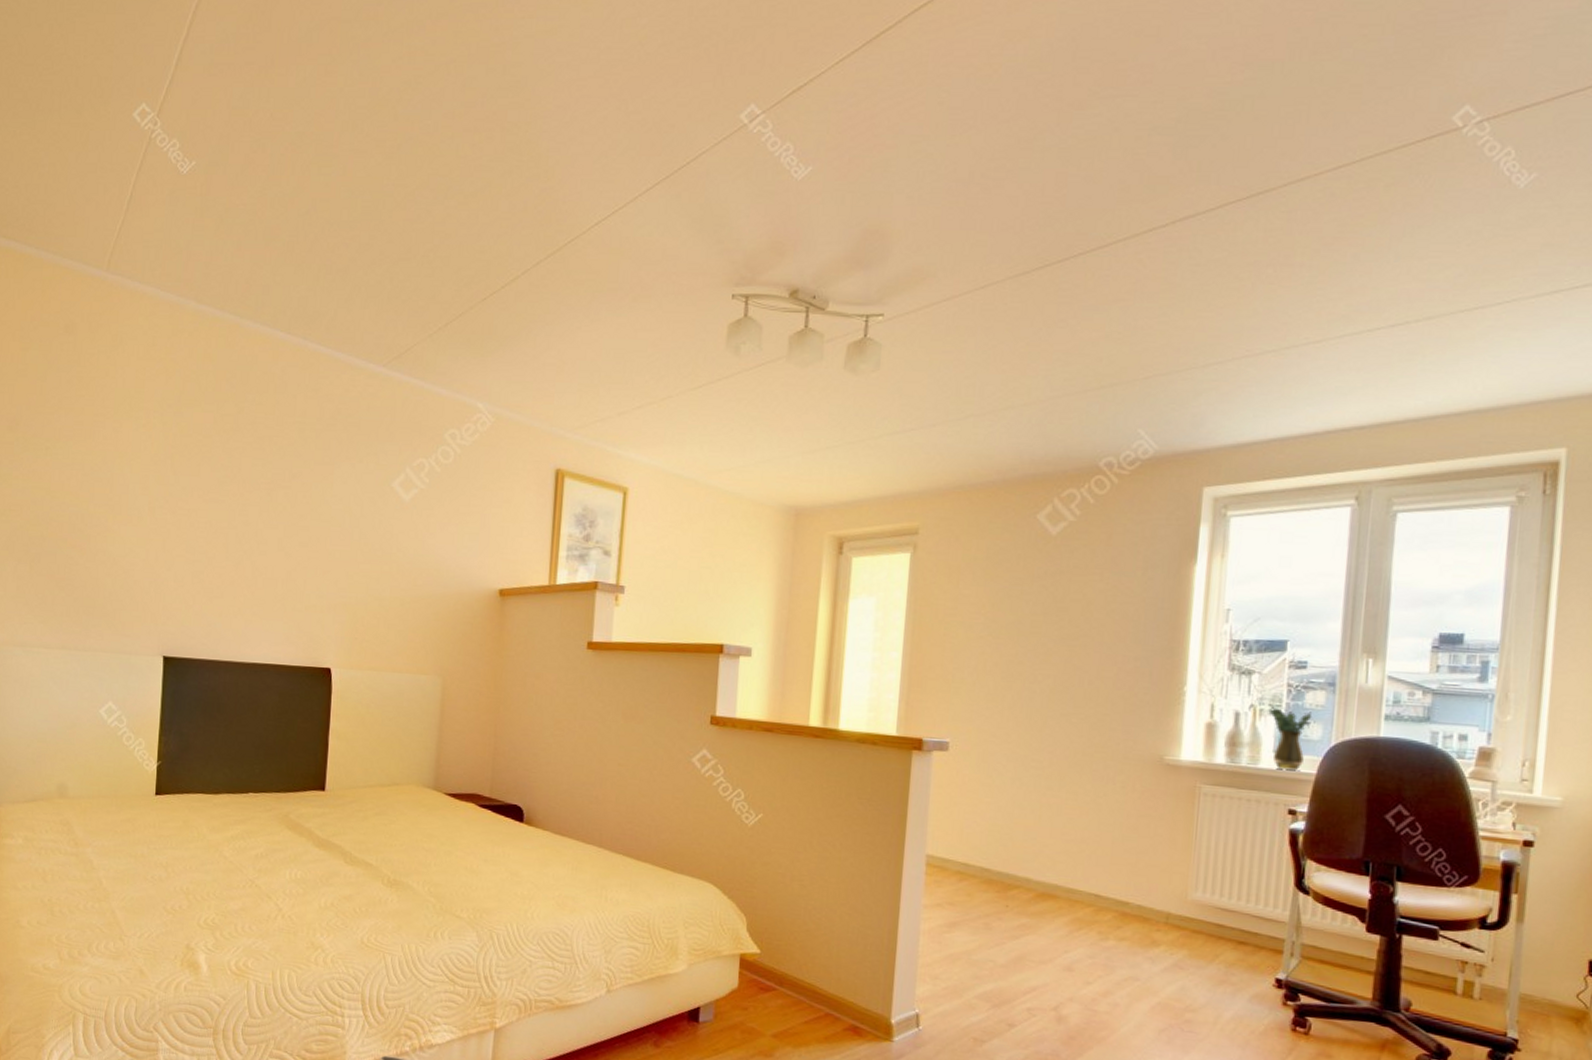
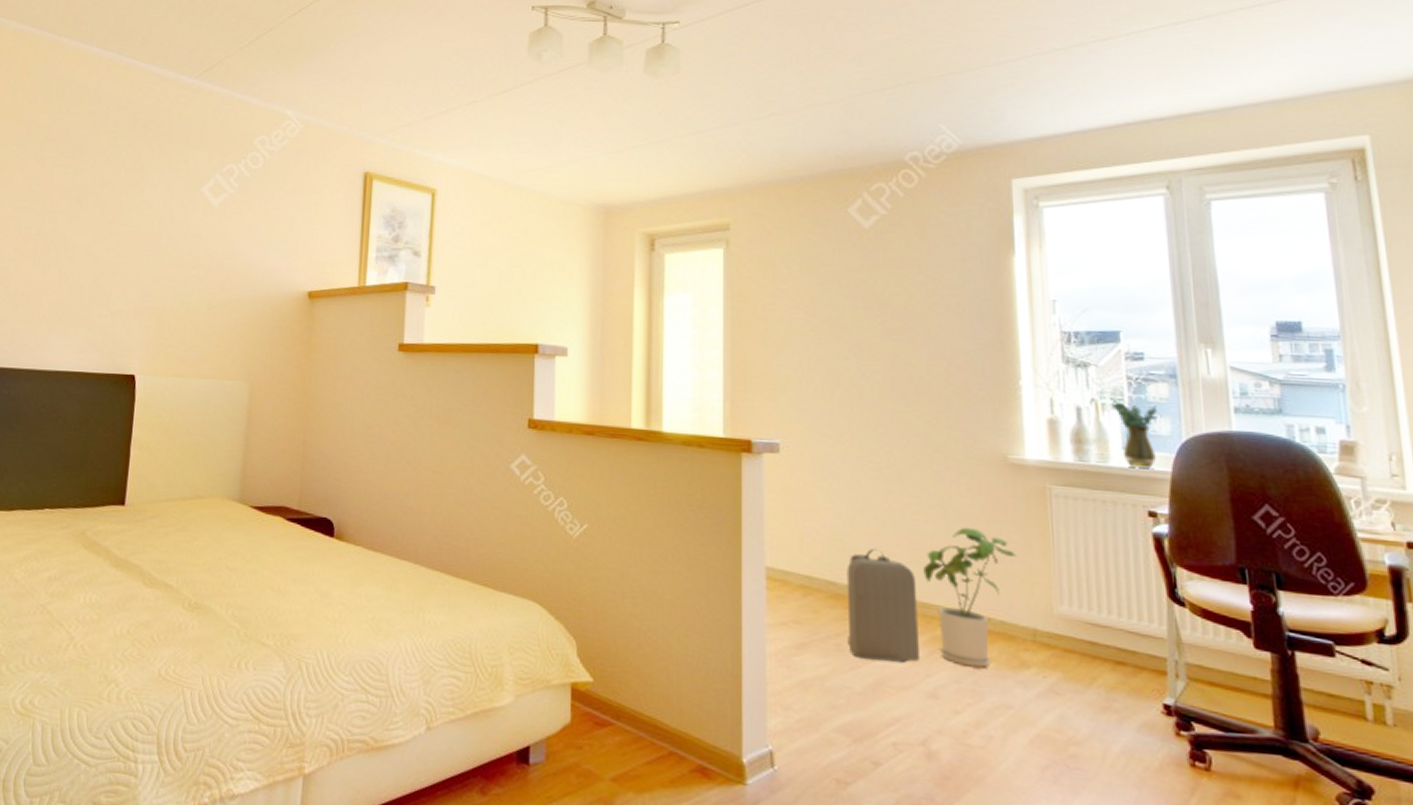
backpack: none [996,839,1065,940] -> present [846,548,921,662]
house plant: none [1072,821,1161,946] -> present [923,527,1017,669]

